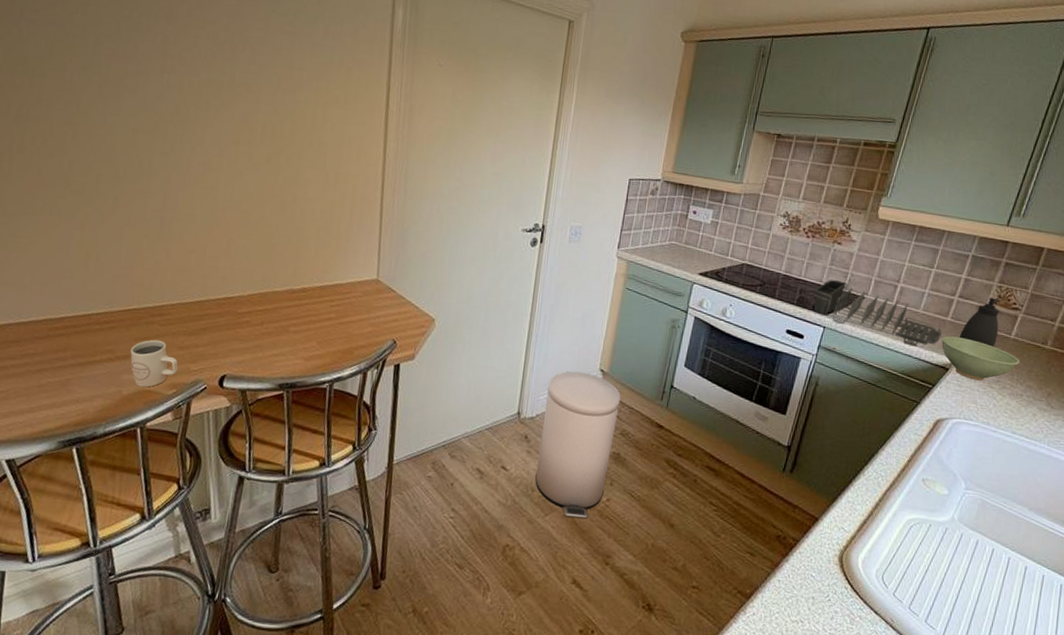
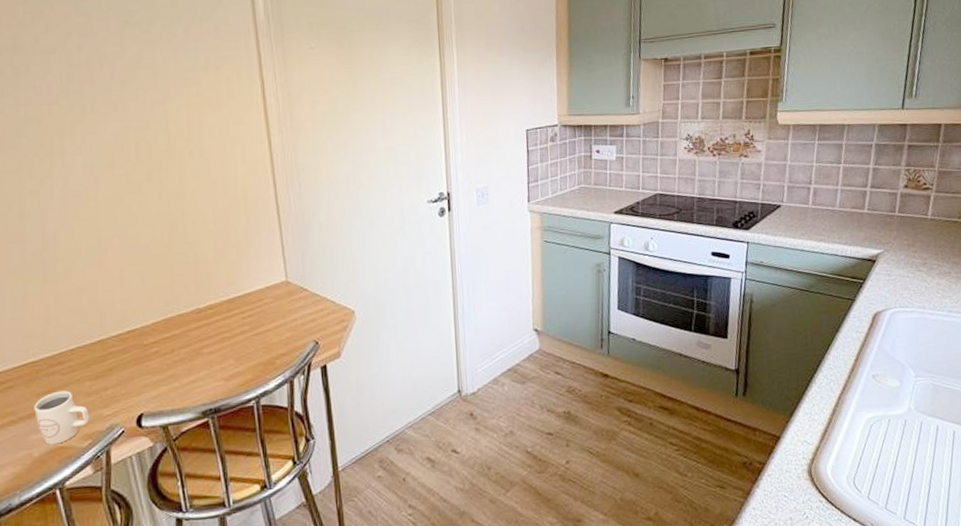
pedal bin: present [535,370,621,520] -> none [484,335,562,489]
dish rack: present [813,280,942,346] -> none [730,193,862,244]
bowl: present [941,336,1020,381] -> none [863,227,941,267]
soap dispenser: present [959,297,1000,347] -> none [879,182,916,231]

